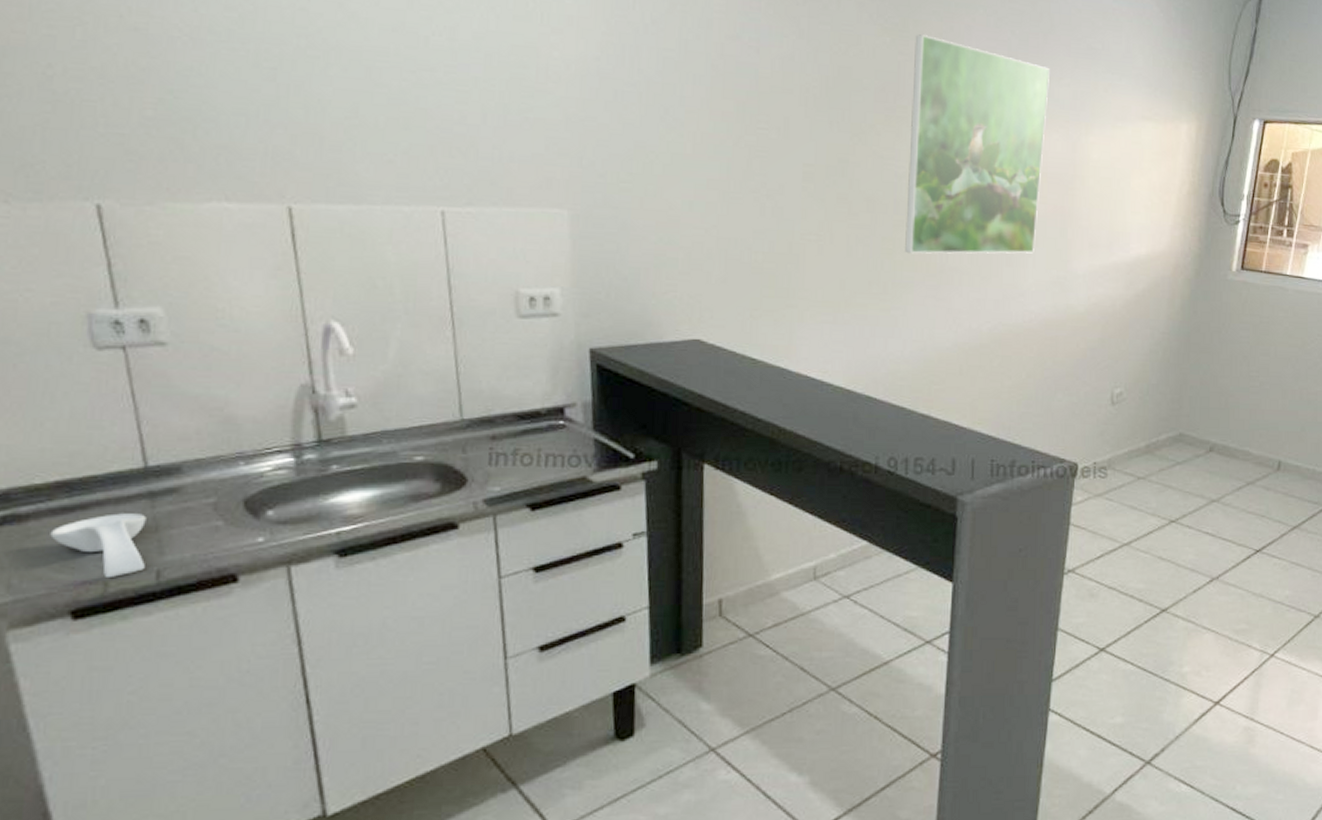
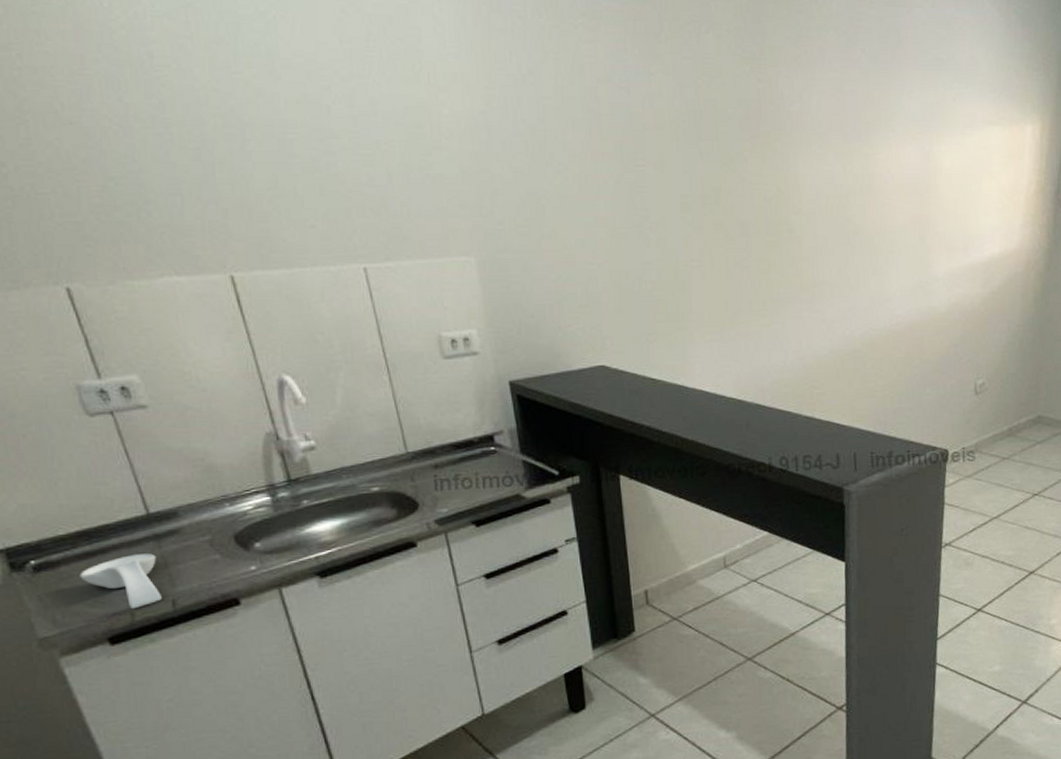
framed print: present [905,34,1049,255] -> none [772,61,900,271]

